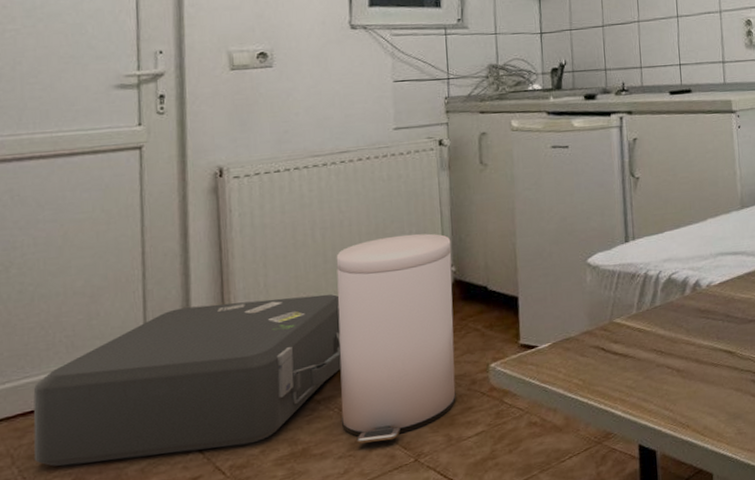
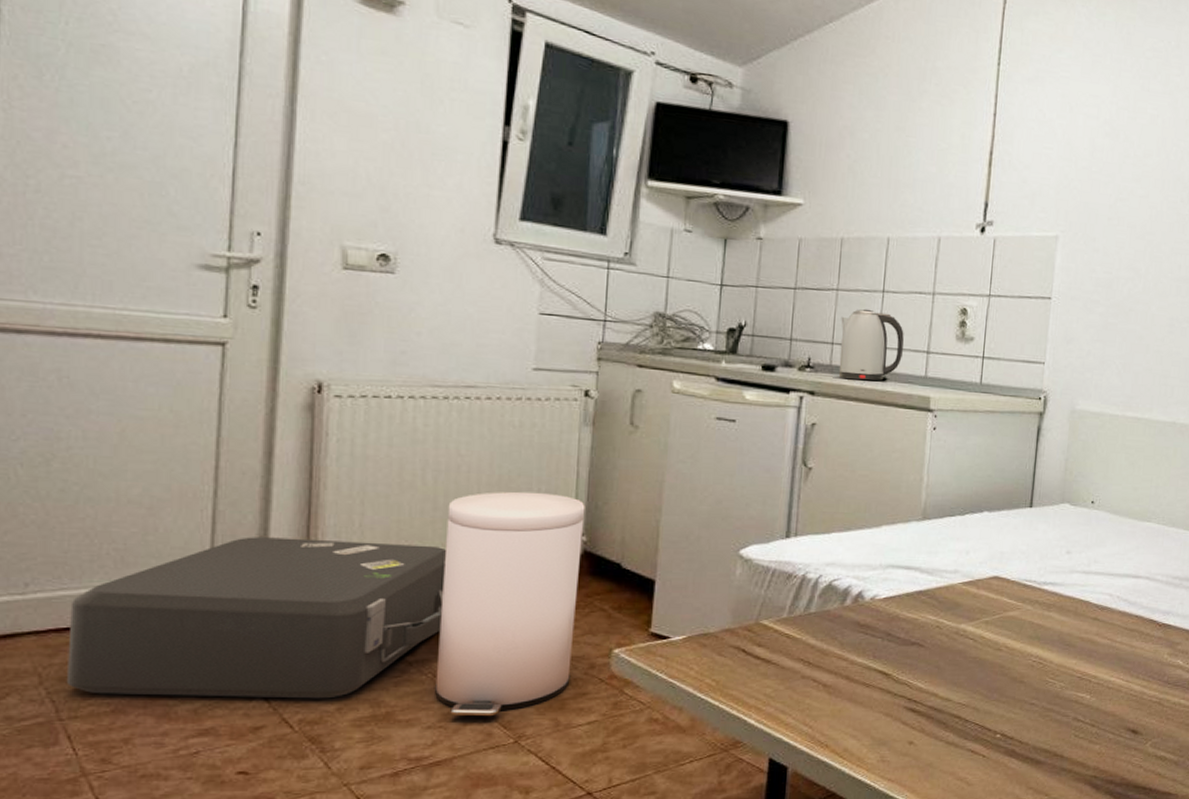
kettle: none [645,33,702,97] -> present [838,308,904,381]

